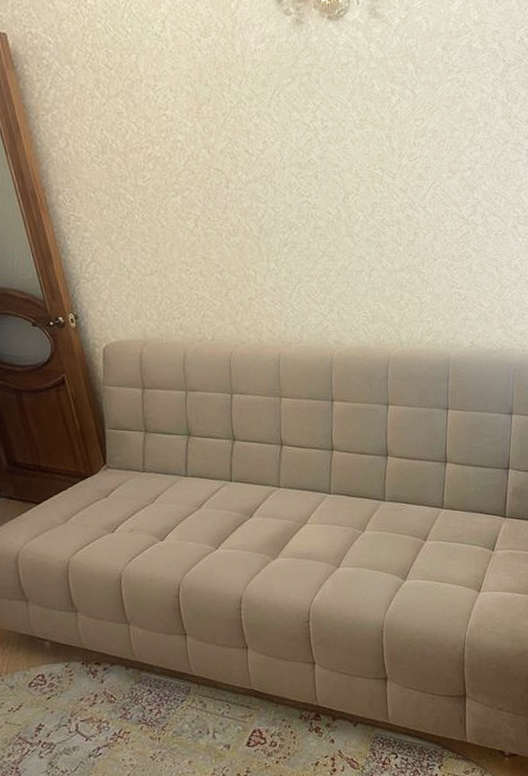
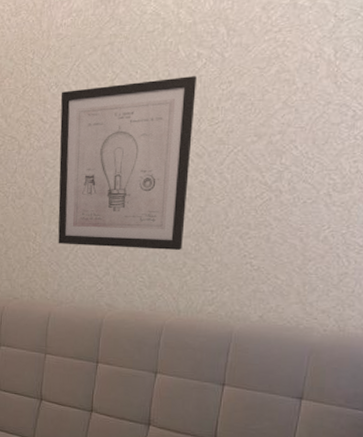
wall art: none [264,111,398,284] -> present [58,76,197,250]

